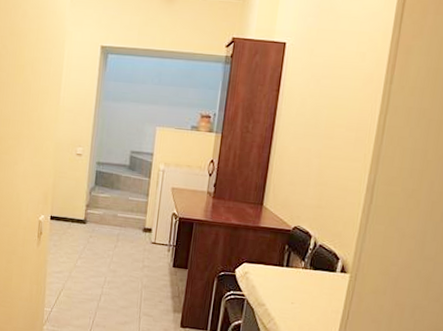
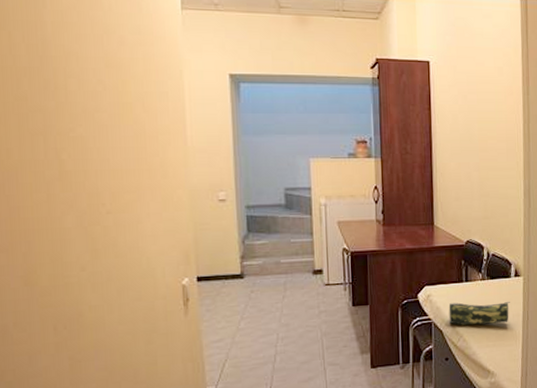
pencil case: none [262,284,332,317] -> present [448,302,511,326]

